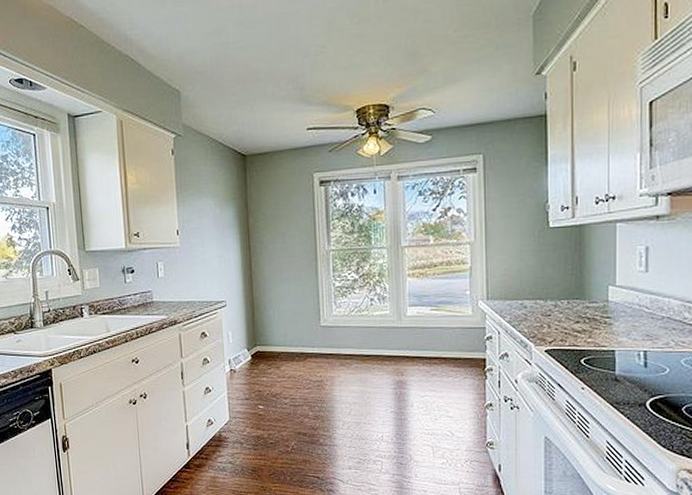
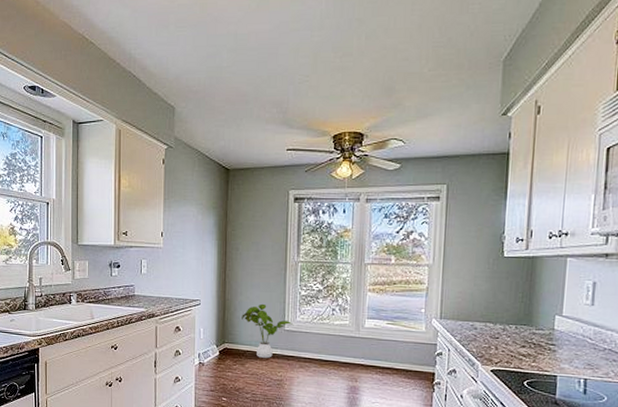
house plant: none [273,299,330,358] -> present [242,303,294,358]

